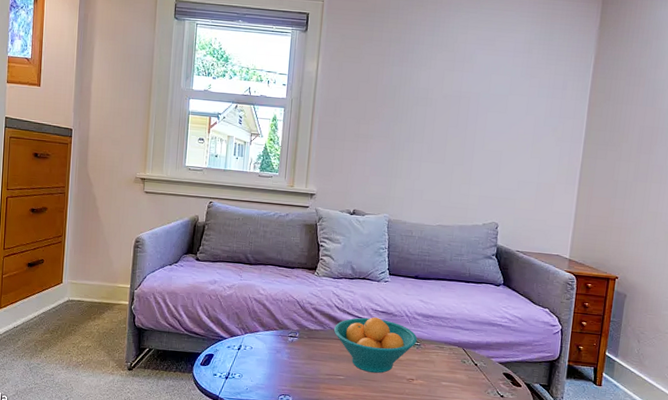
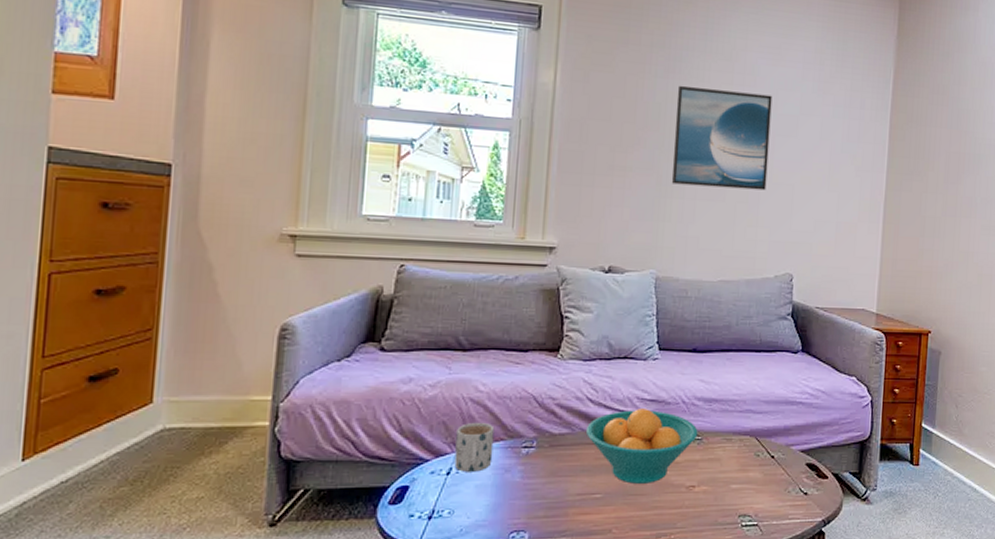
mug: none [243,315,270,350] -> present [454,422,495,472]
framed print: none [402,72,487,156] -> present [671,85,773,191]

